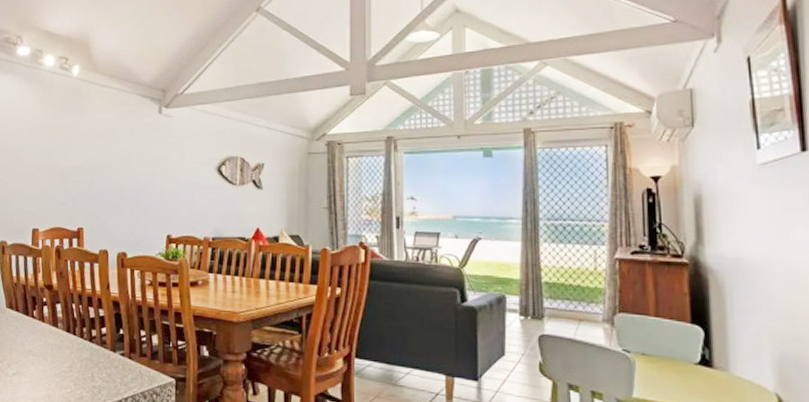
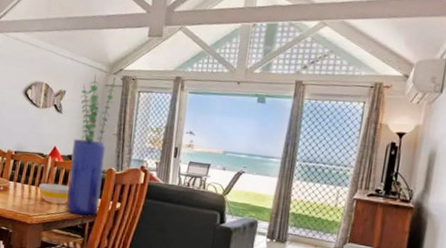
bowl: none [243,271,279,295] -> present [39,183,70,204]
vase: none [277,142,320,308] -> present [66,74,116,217]

